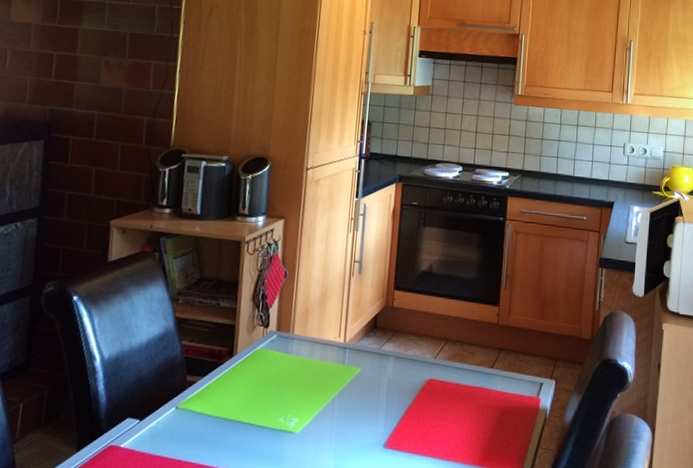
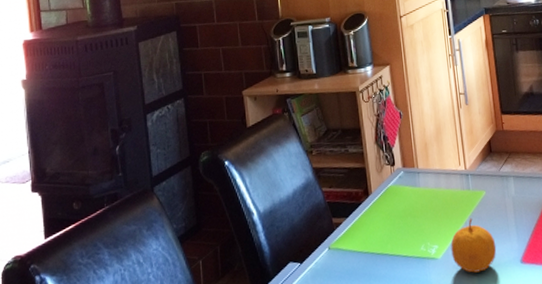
fruit: none [311,394,361,452] -> present [450,218,497,273]

